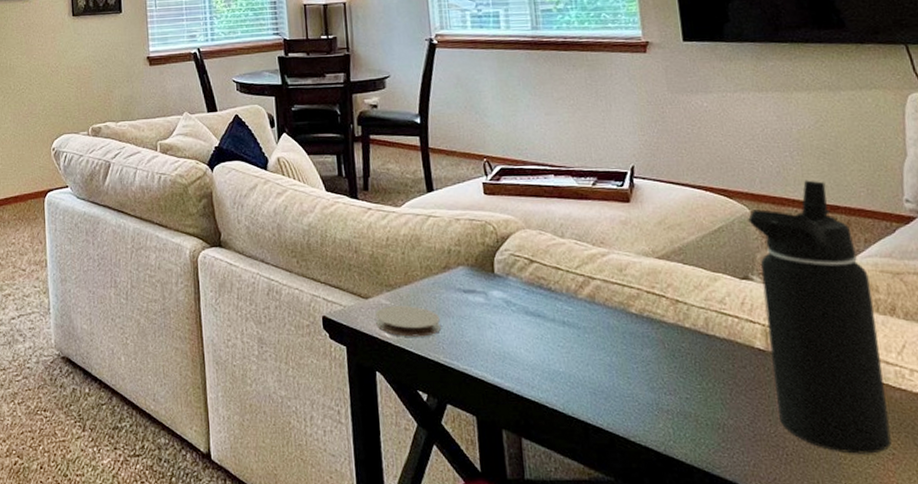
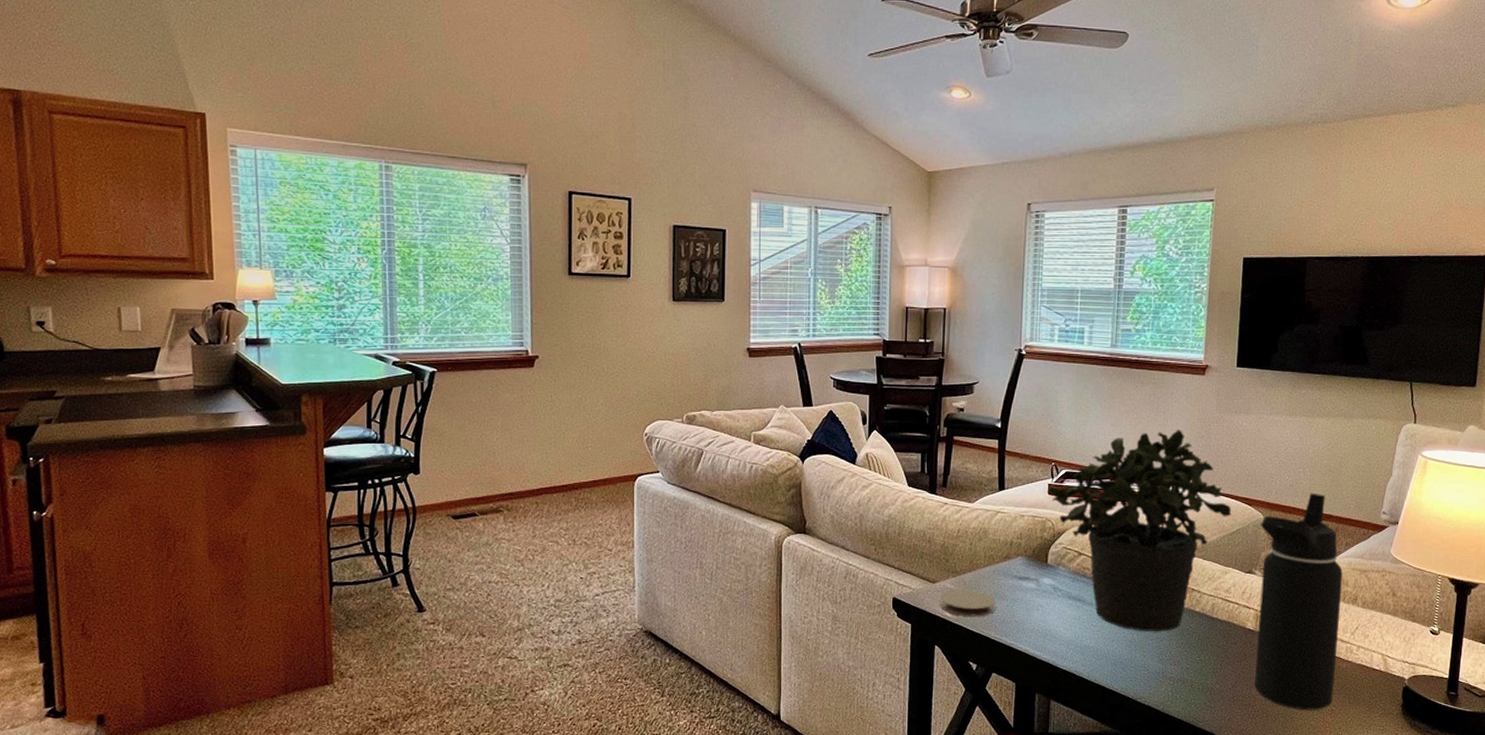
potted plant: none [482,114,709,353] -> present [1047,429,1232,631]

